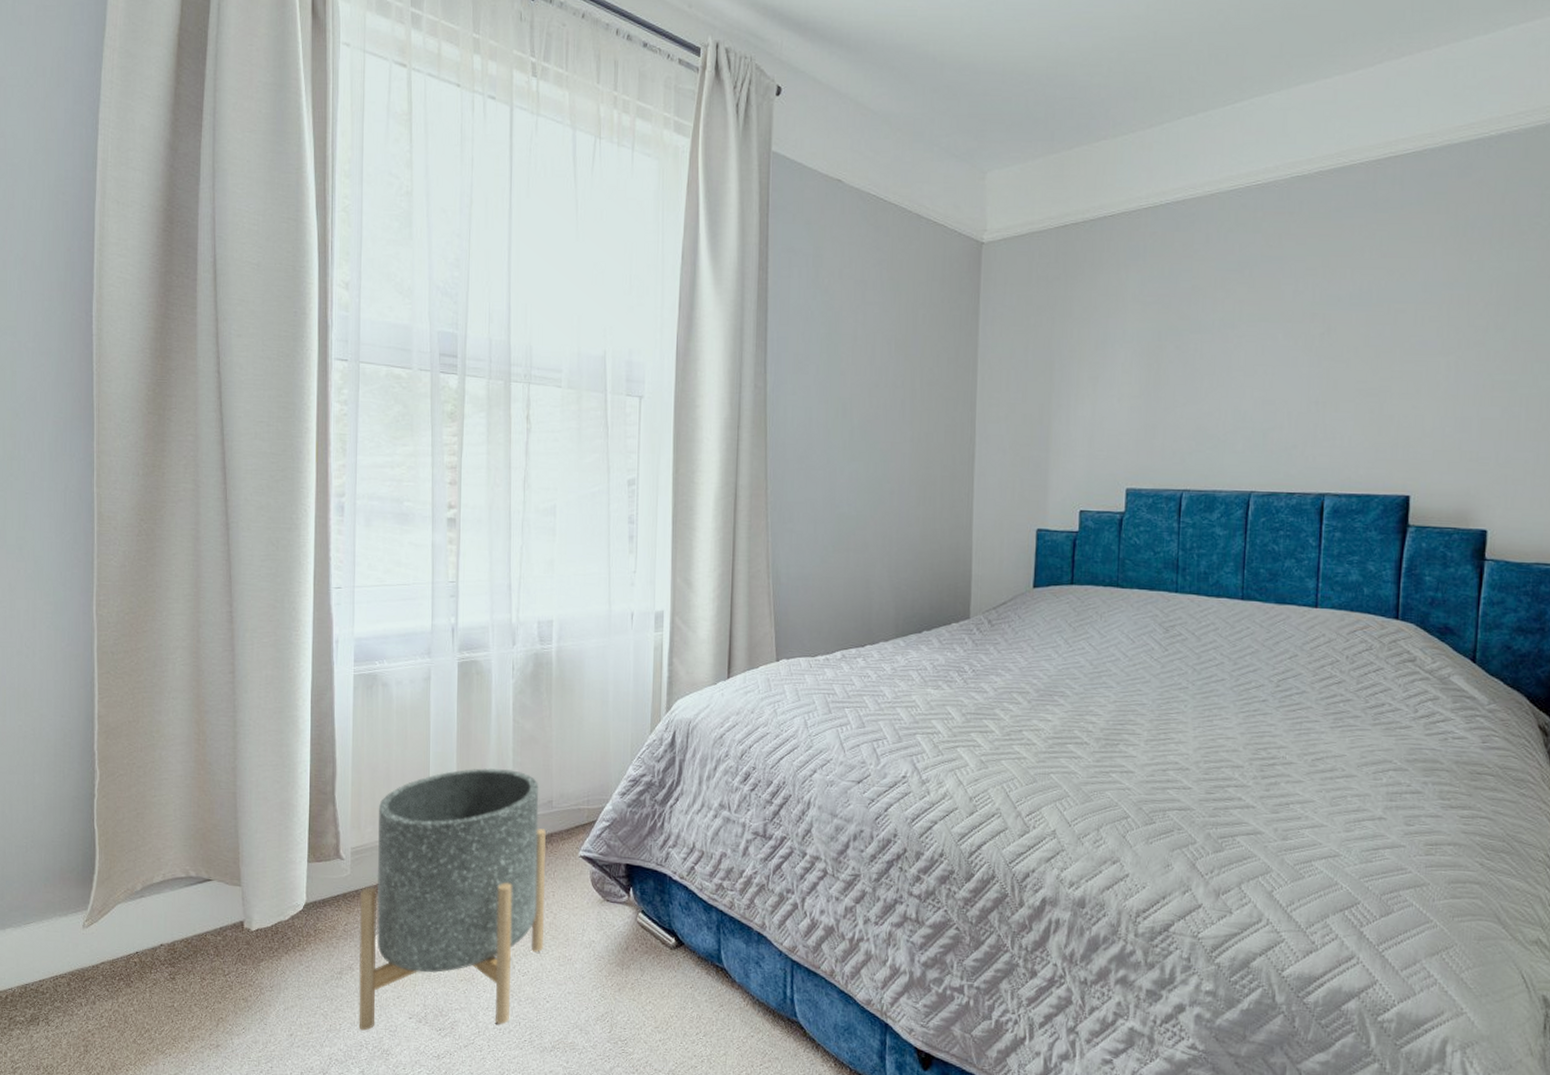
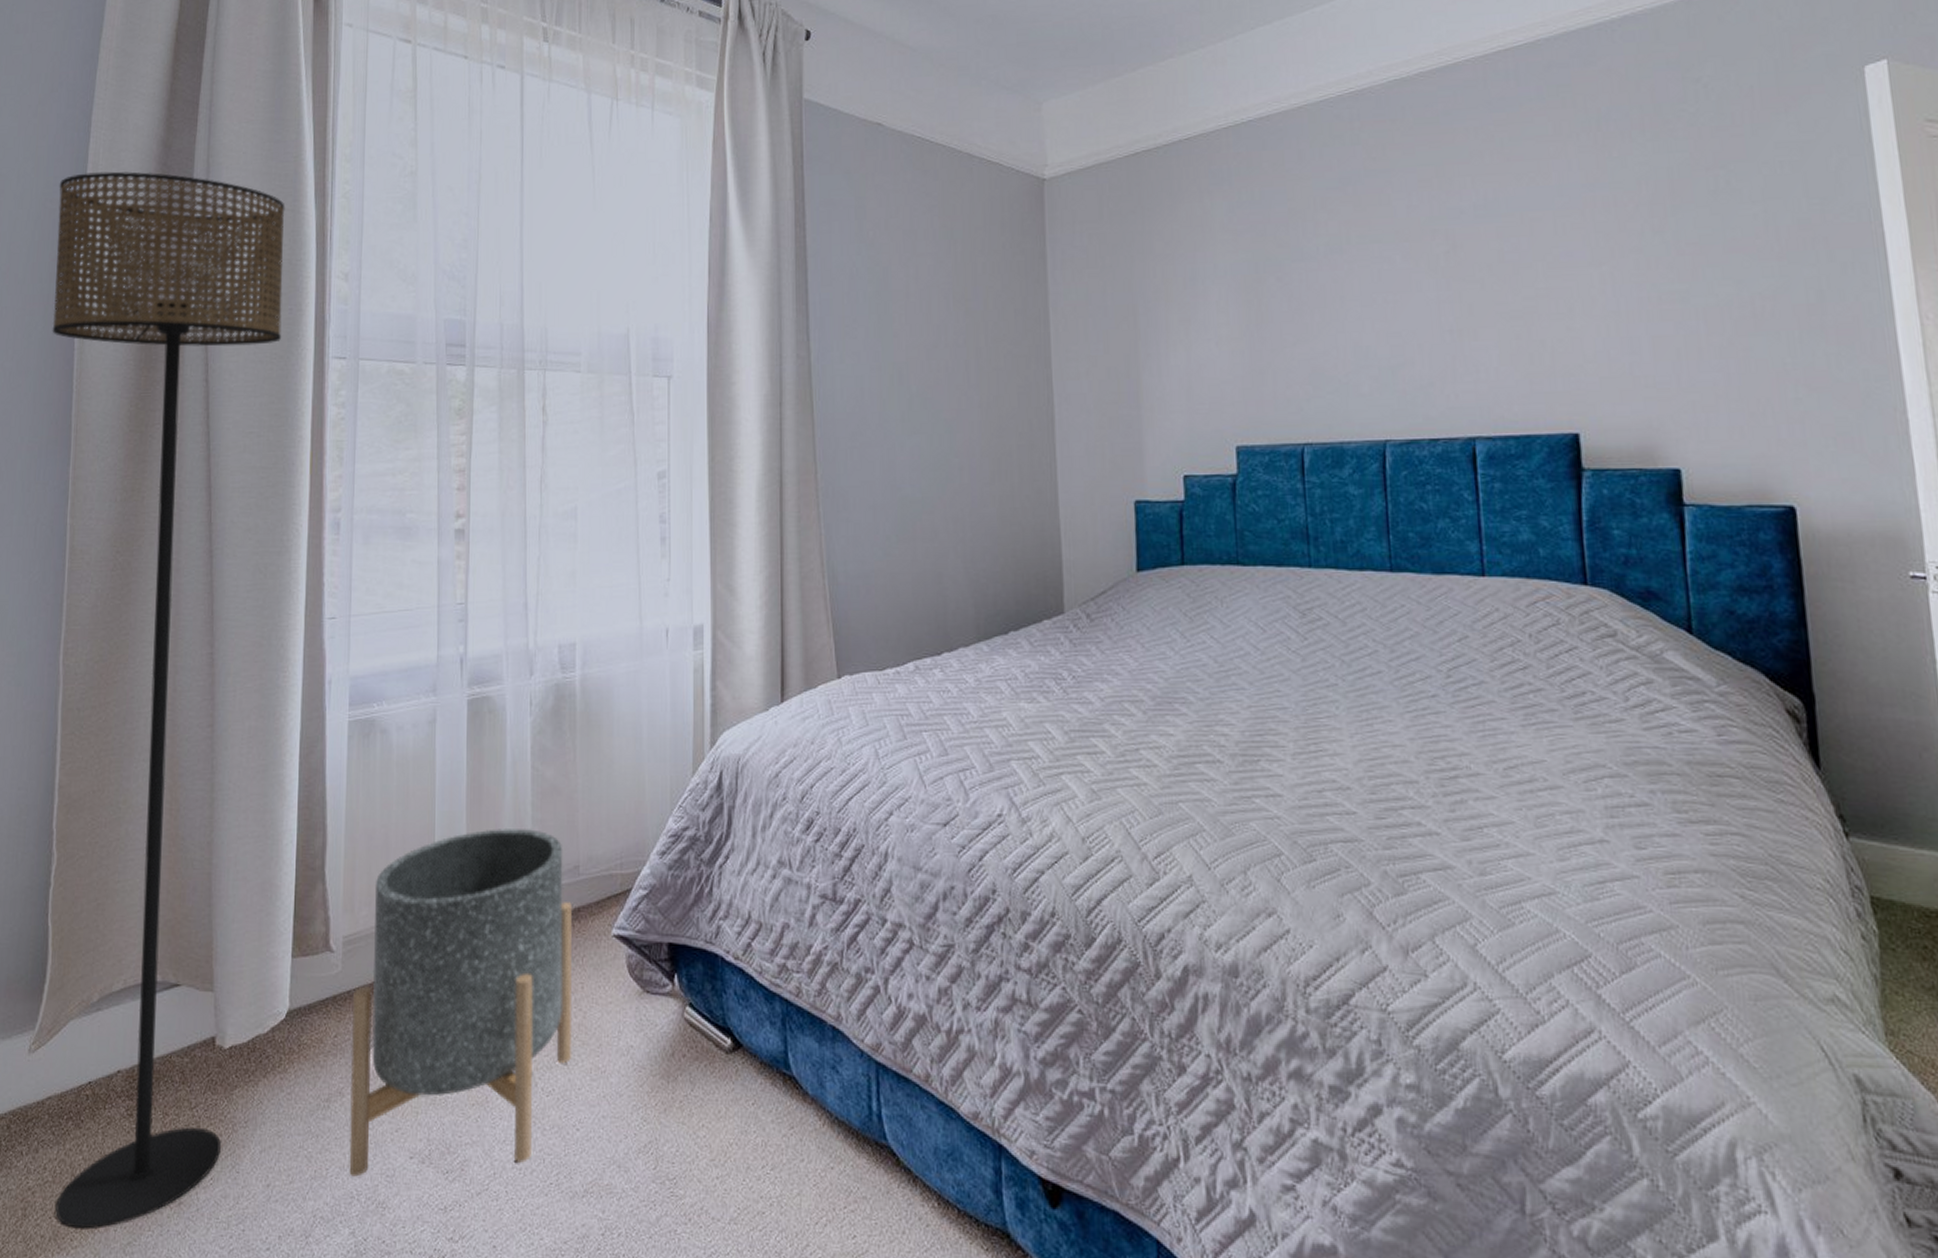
floor lamp: none [70,169,289,1063] -> present [52,171,285,1230]

